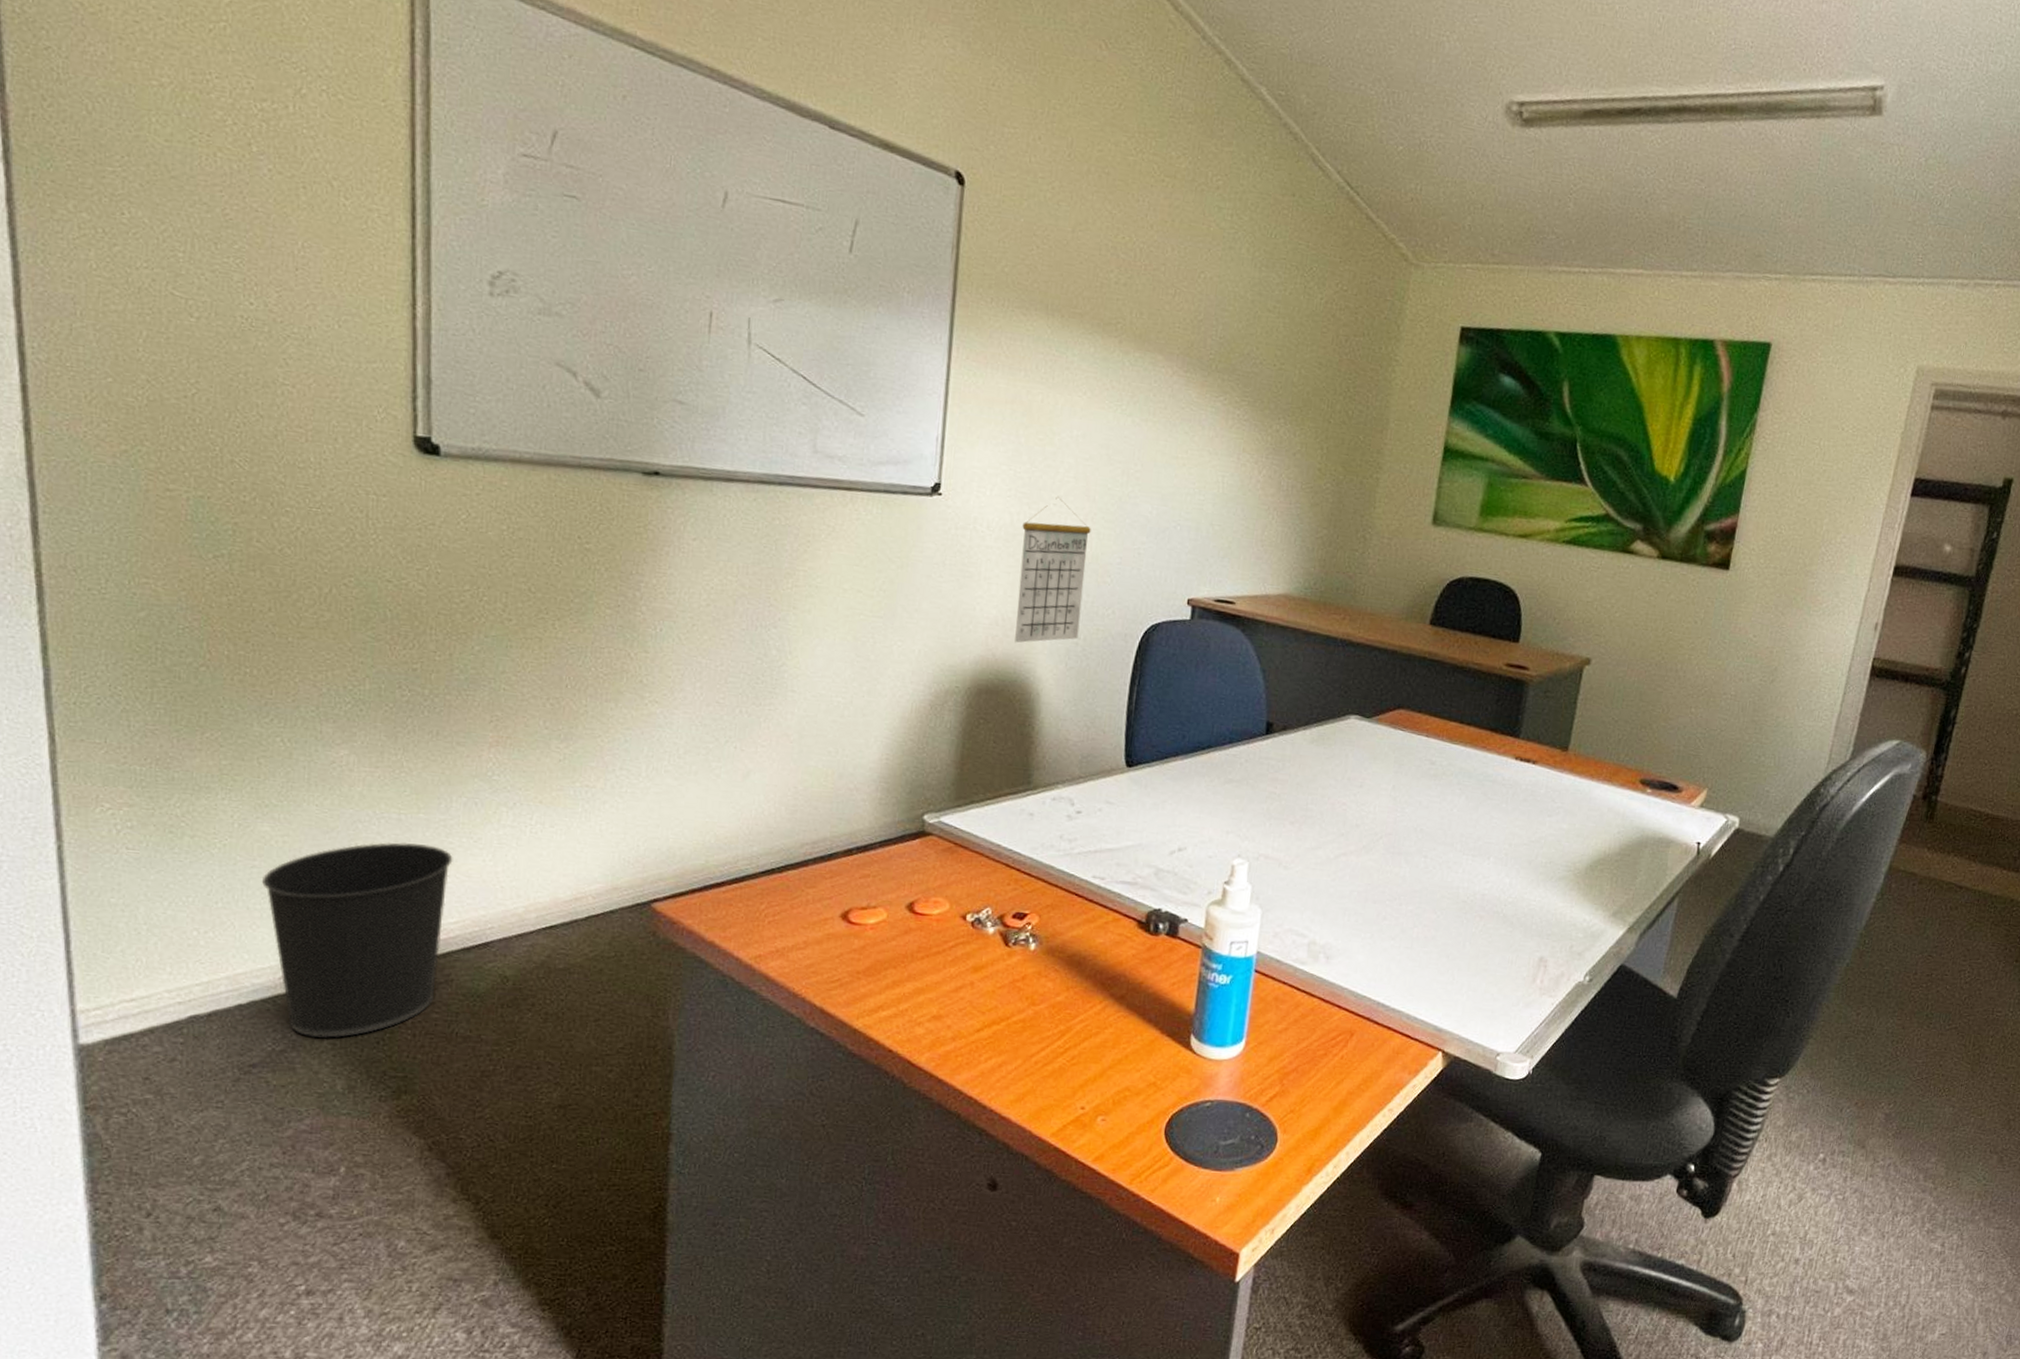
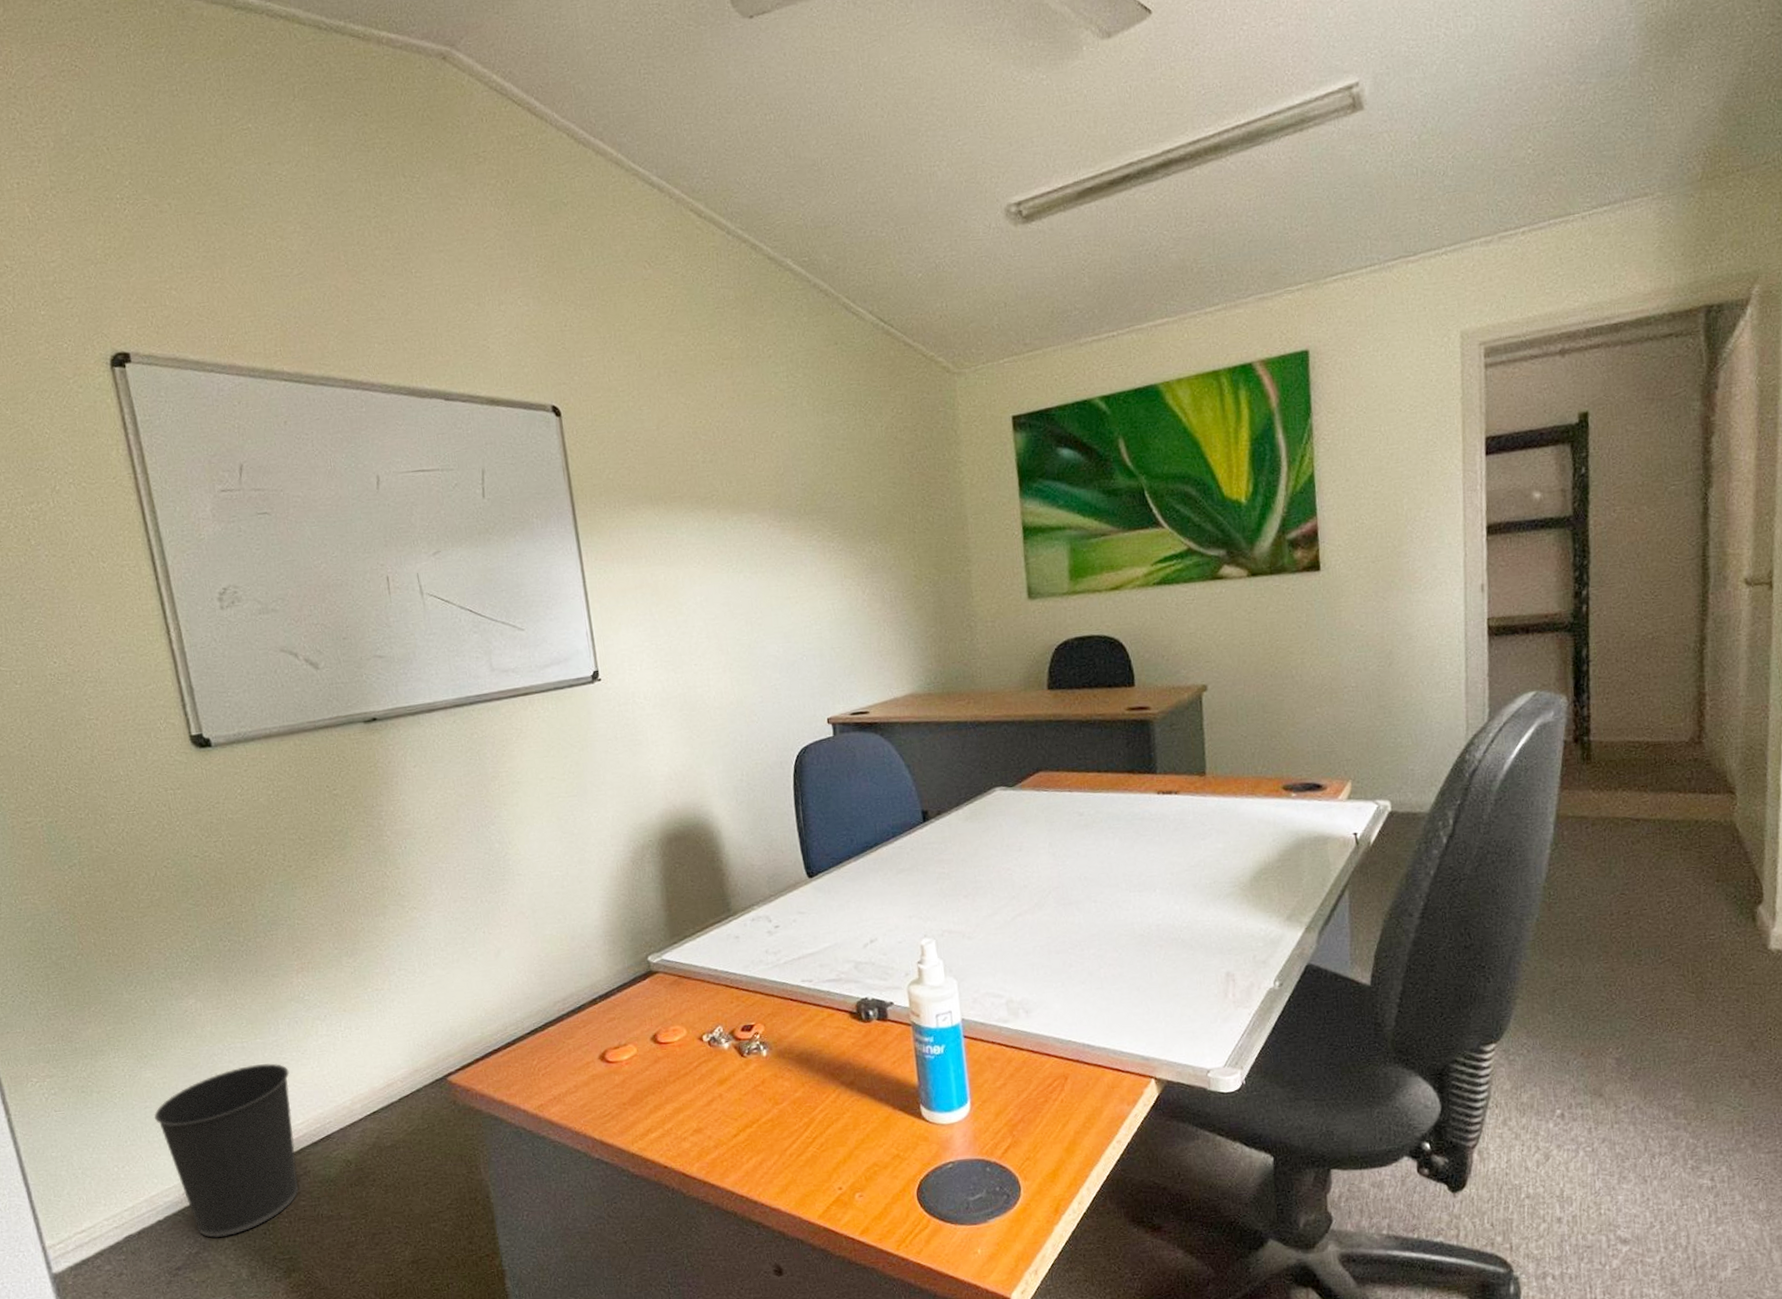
calendar: present [1015,496,1091,643] -> none [672,656,742,792]

